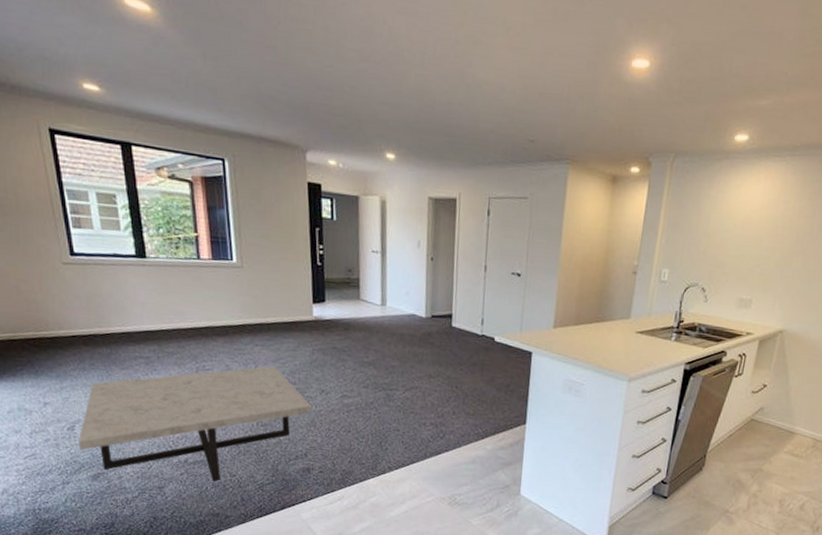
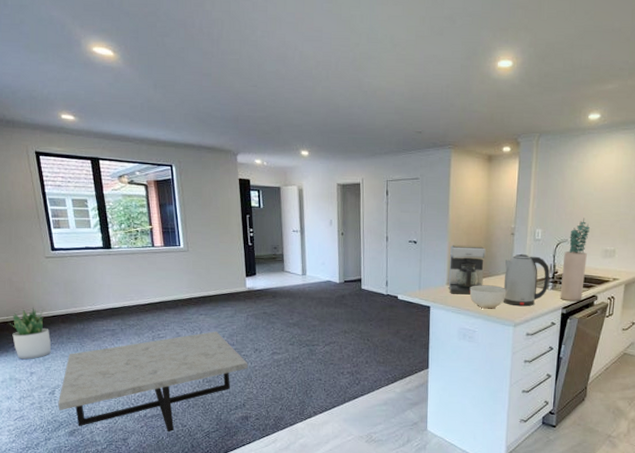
planter: none [17,324,69,387] -> present [10,307,51,360]
coffee maker: none [555,280,603,341] -> present [448,244,487,295]
bowl: none [579,330,623,360] -> present [469,285,507,309]
kettle: none [617,296,675,359] -> present [503,253,550,307]
vase: none [684,259,725,357] -> present [560,218,590,302]

